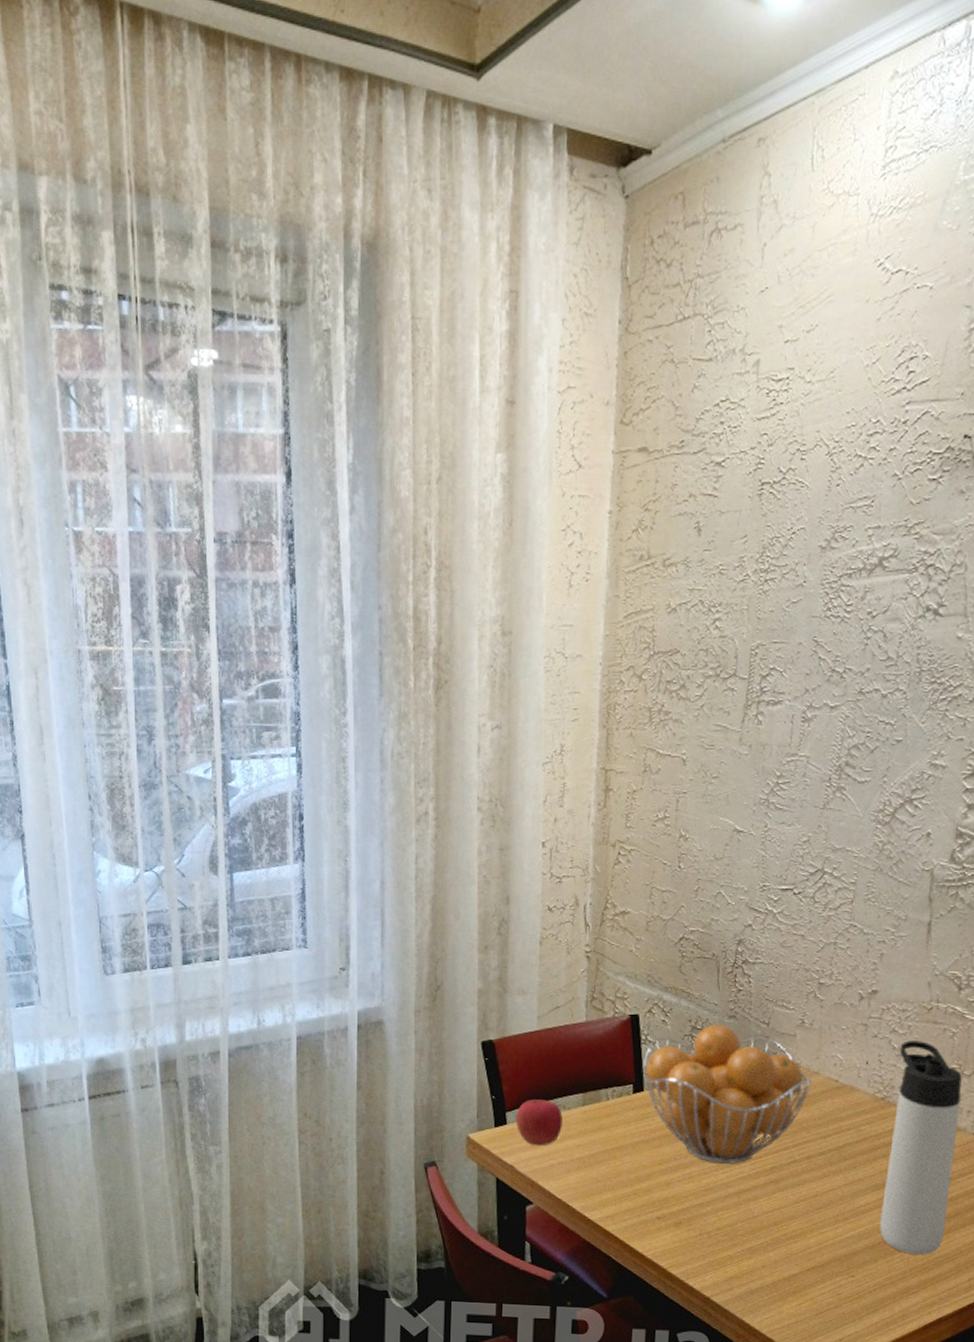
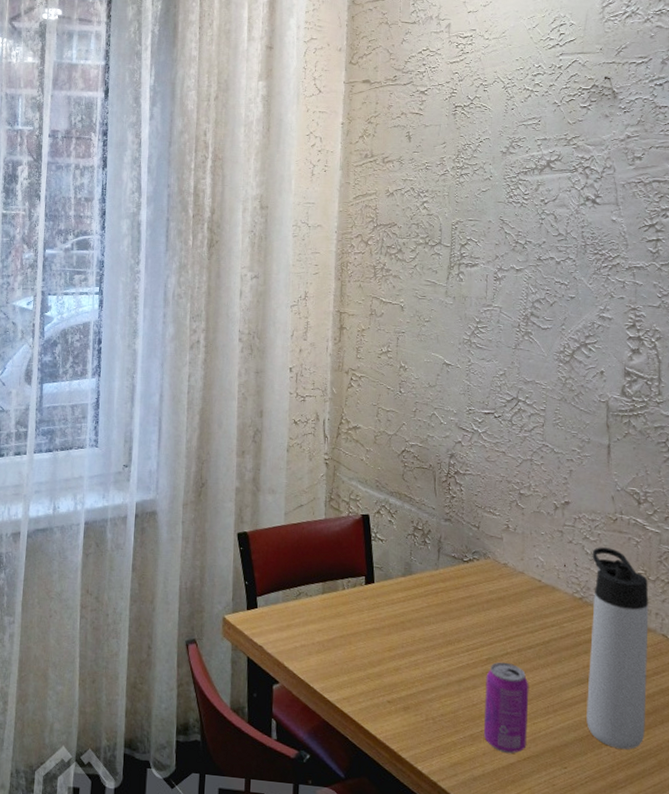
apple: present [515,1099,563,1146] -> none [265,586,305,629]
fruit basket: present [642,1024,812,1165] -> none [373,526,518,654]
beverage can: none [764,1170,818,1265] -> present [484,662,529,754]

